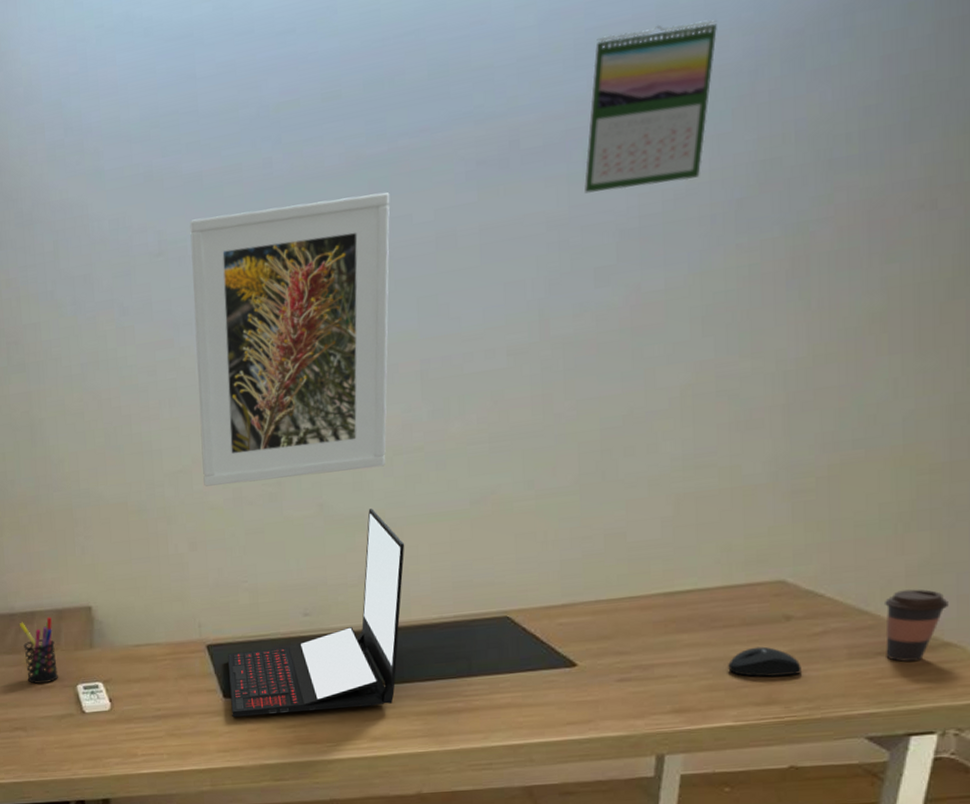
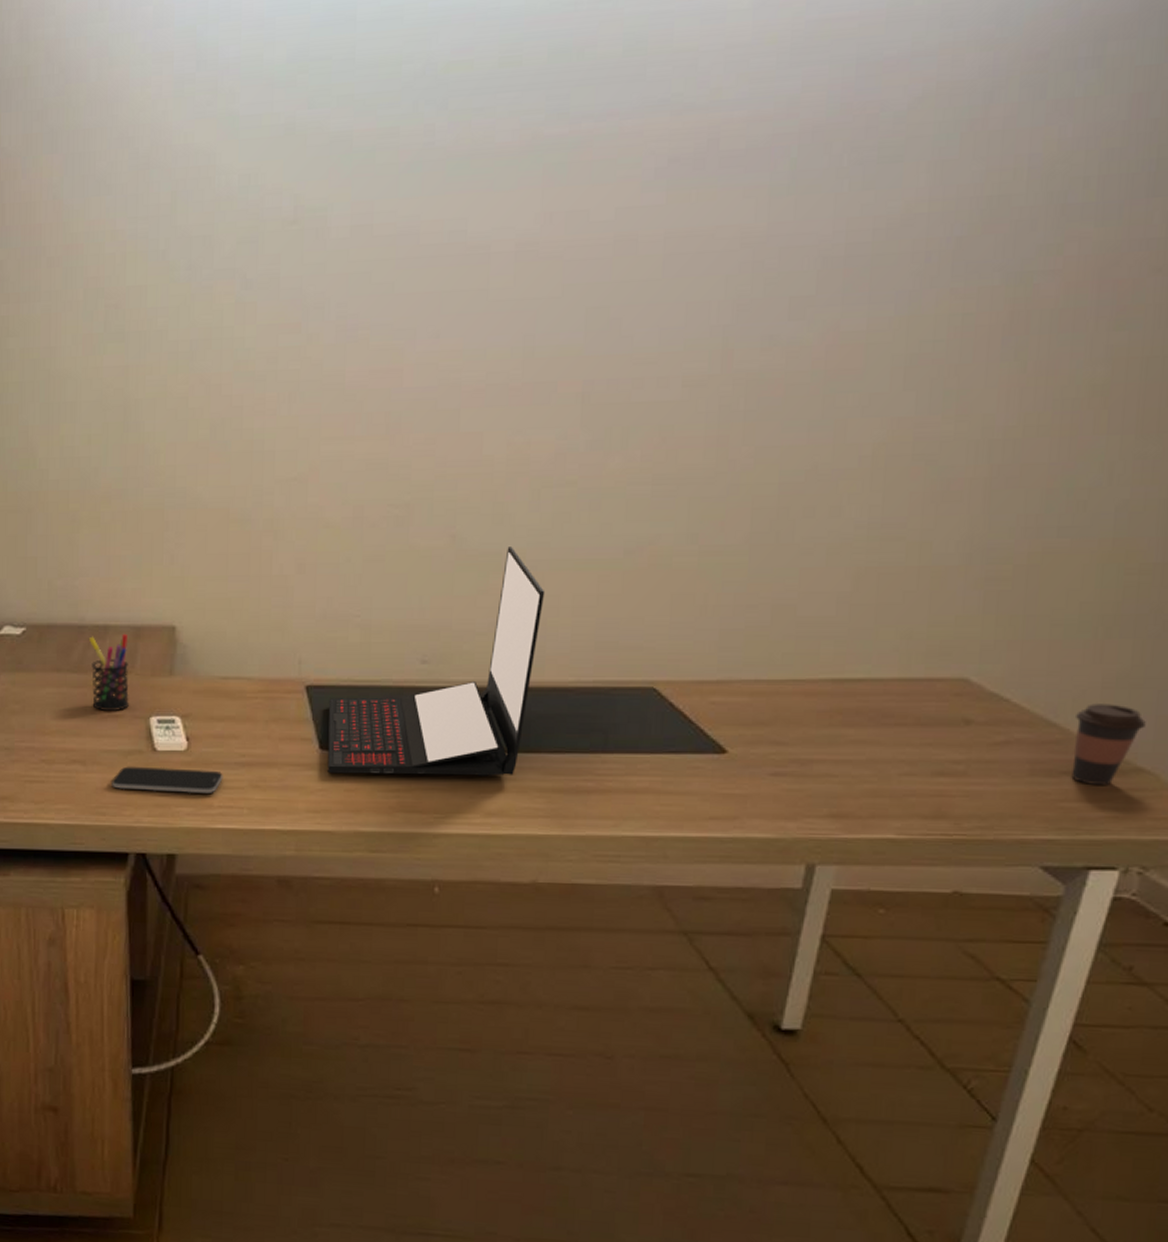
smartphone: none [50,724,144,749] -> present [112,766,223,794]
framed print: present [189,192,390,487] -> none [320,180,566,501]
calendar: present [584,19,717,194] -> none [787,26,953,210]
mouse: present [728,646,802,677] -> none [896,751,977,787]

